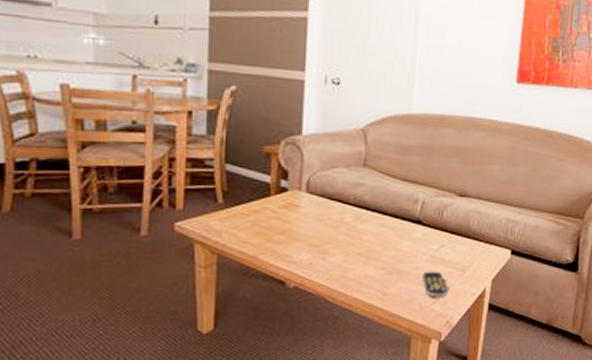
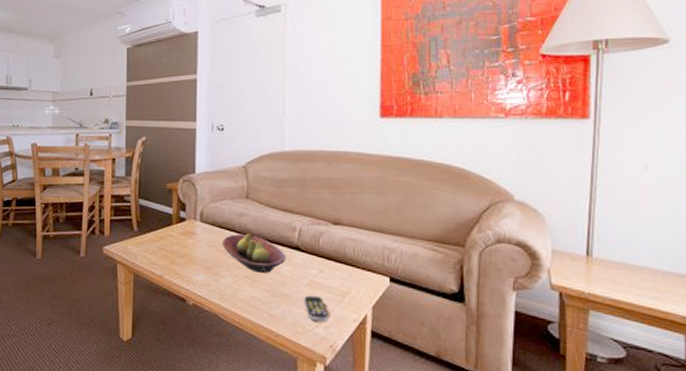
fruit bowl: none [333,206,406,249] -> present [223,233,287,273]

